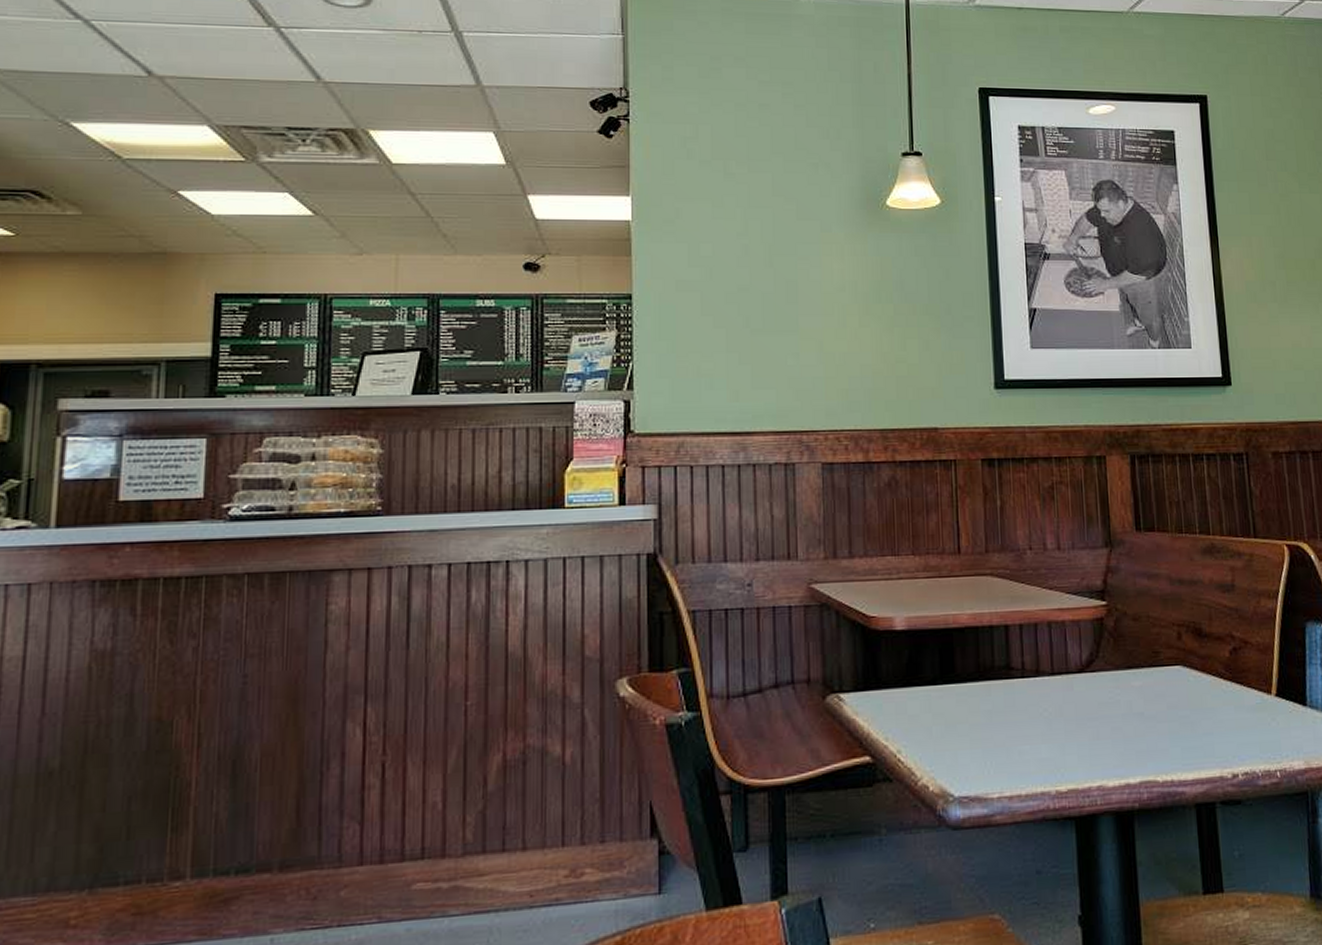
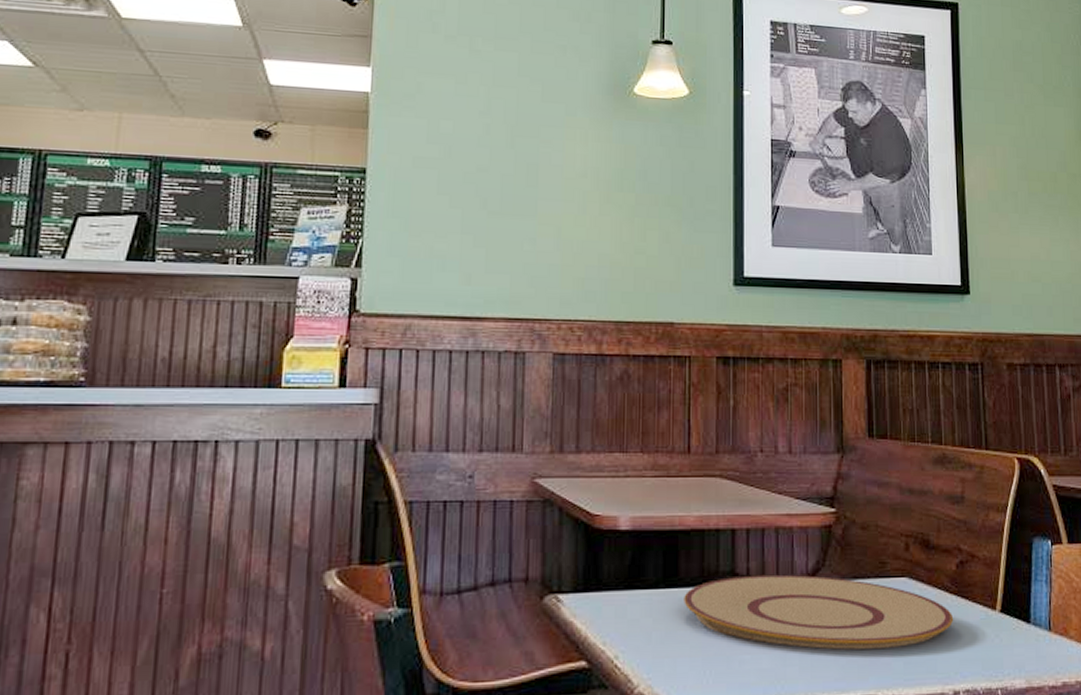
plate: none [961,667,1230,737] -> present [684,574,954,650]

